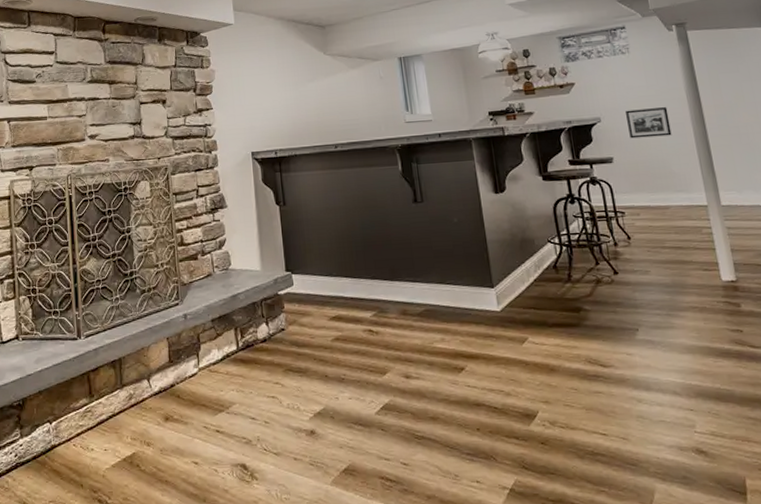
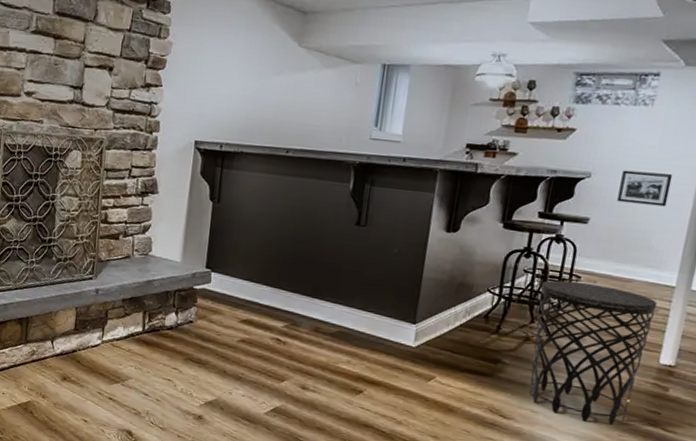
side table: none [593,216,713,354] -> present [529,280,658,426]

